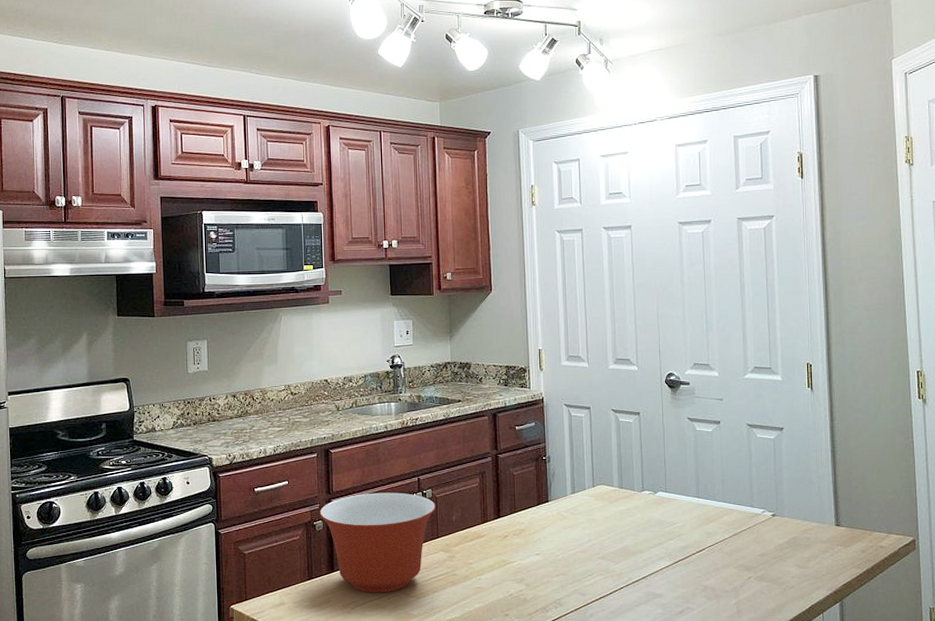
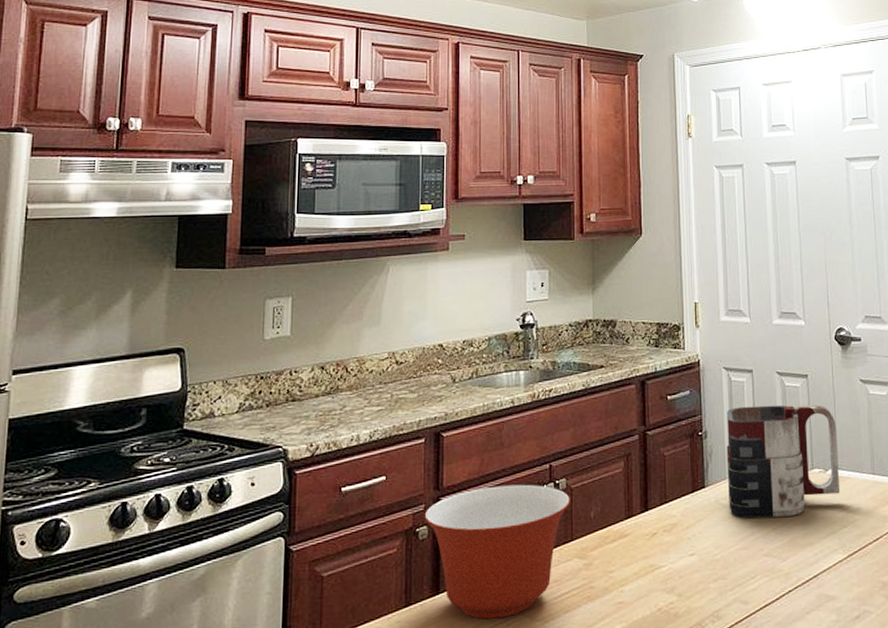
mug: none [567,437,668,529] -> present [726,404,841,519]

